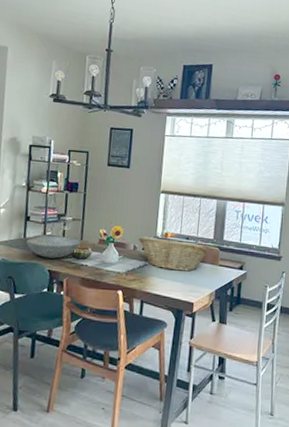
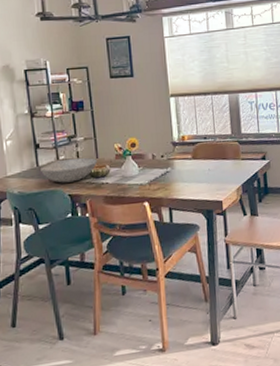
fruit basket: present [138,236,209,272] -> none [155,141,229,173]

